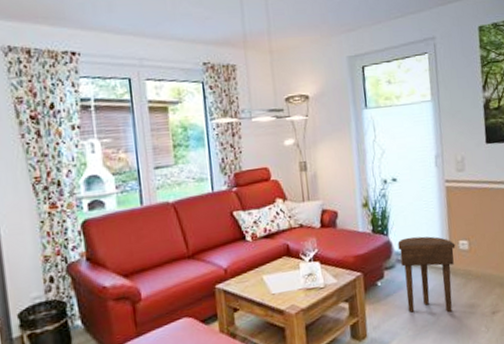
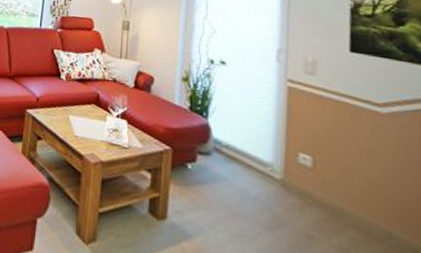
side table: present [397,236,456,313] -> none [218,127,293,234]

